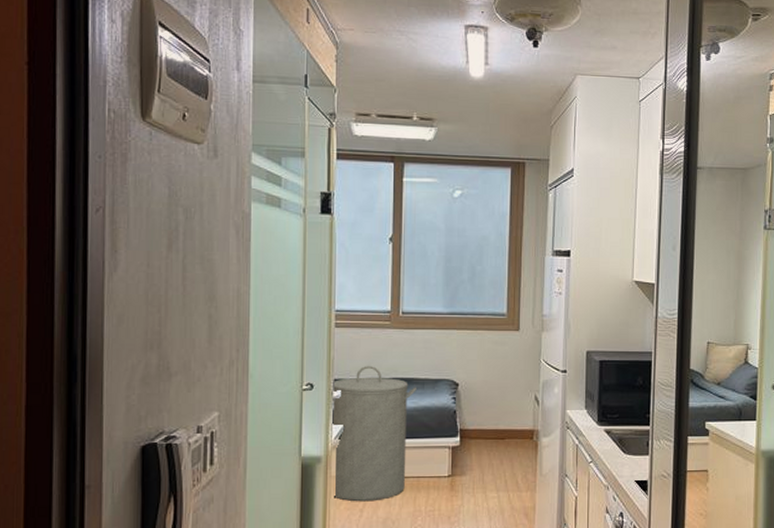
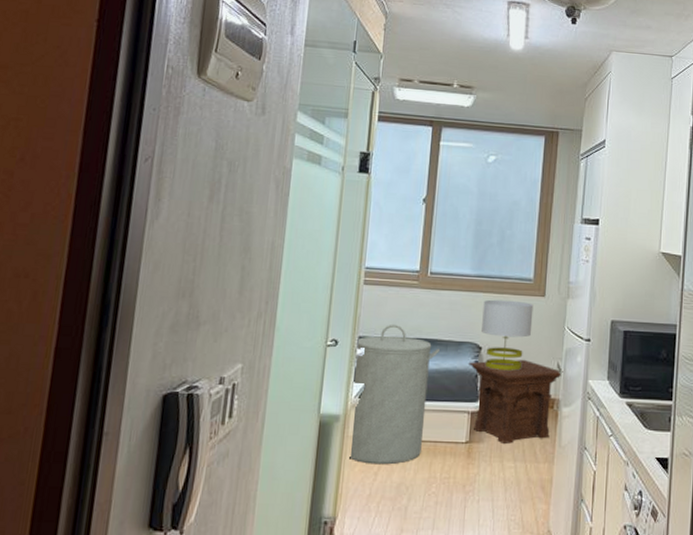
side table: none [445,393,541,475] -> present [468,359,563,444]
table lamp: none [457,336,508,405] -> present [481,299,534,371]

